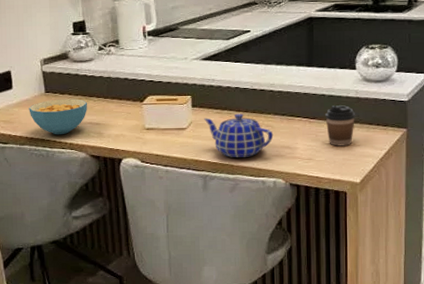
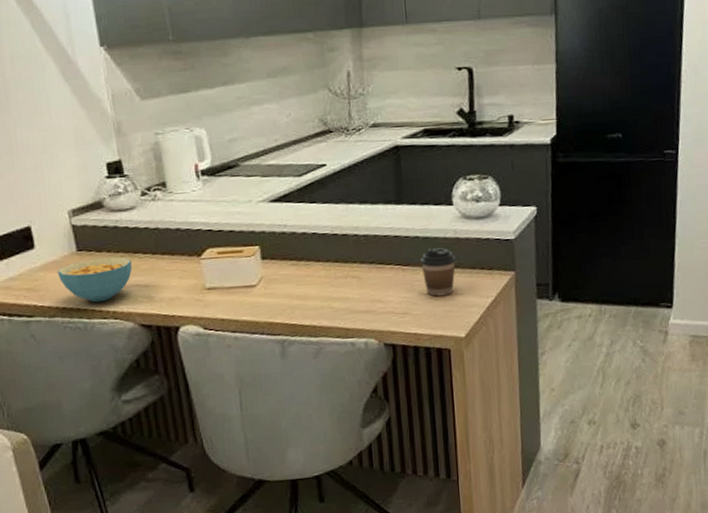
teapot: present [204,113,274,157] -> none [277,264,362,317]

